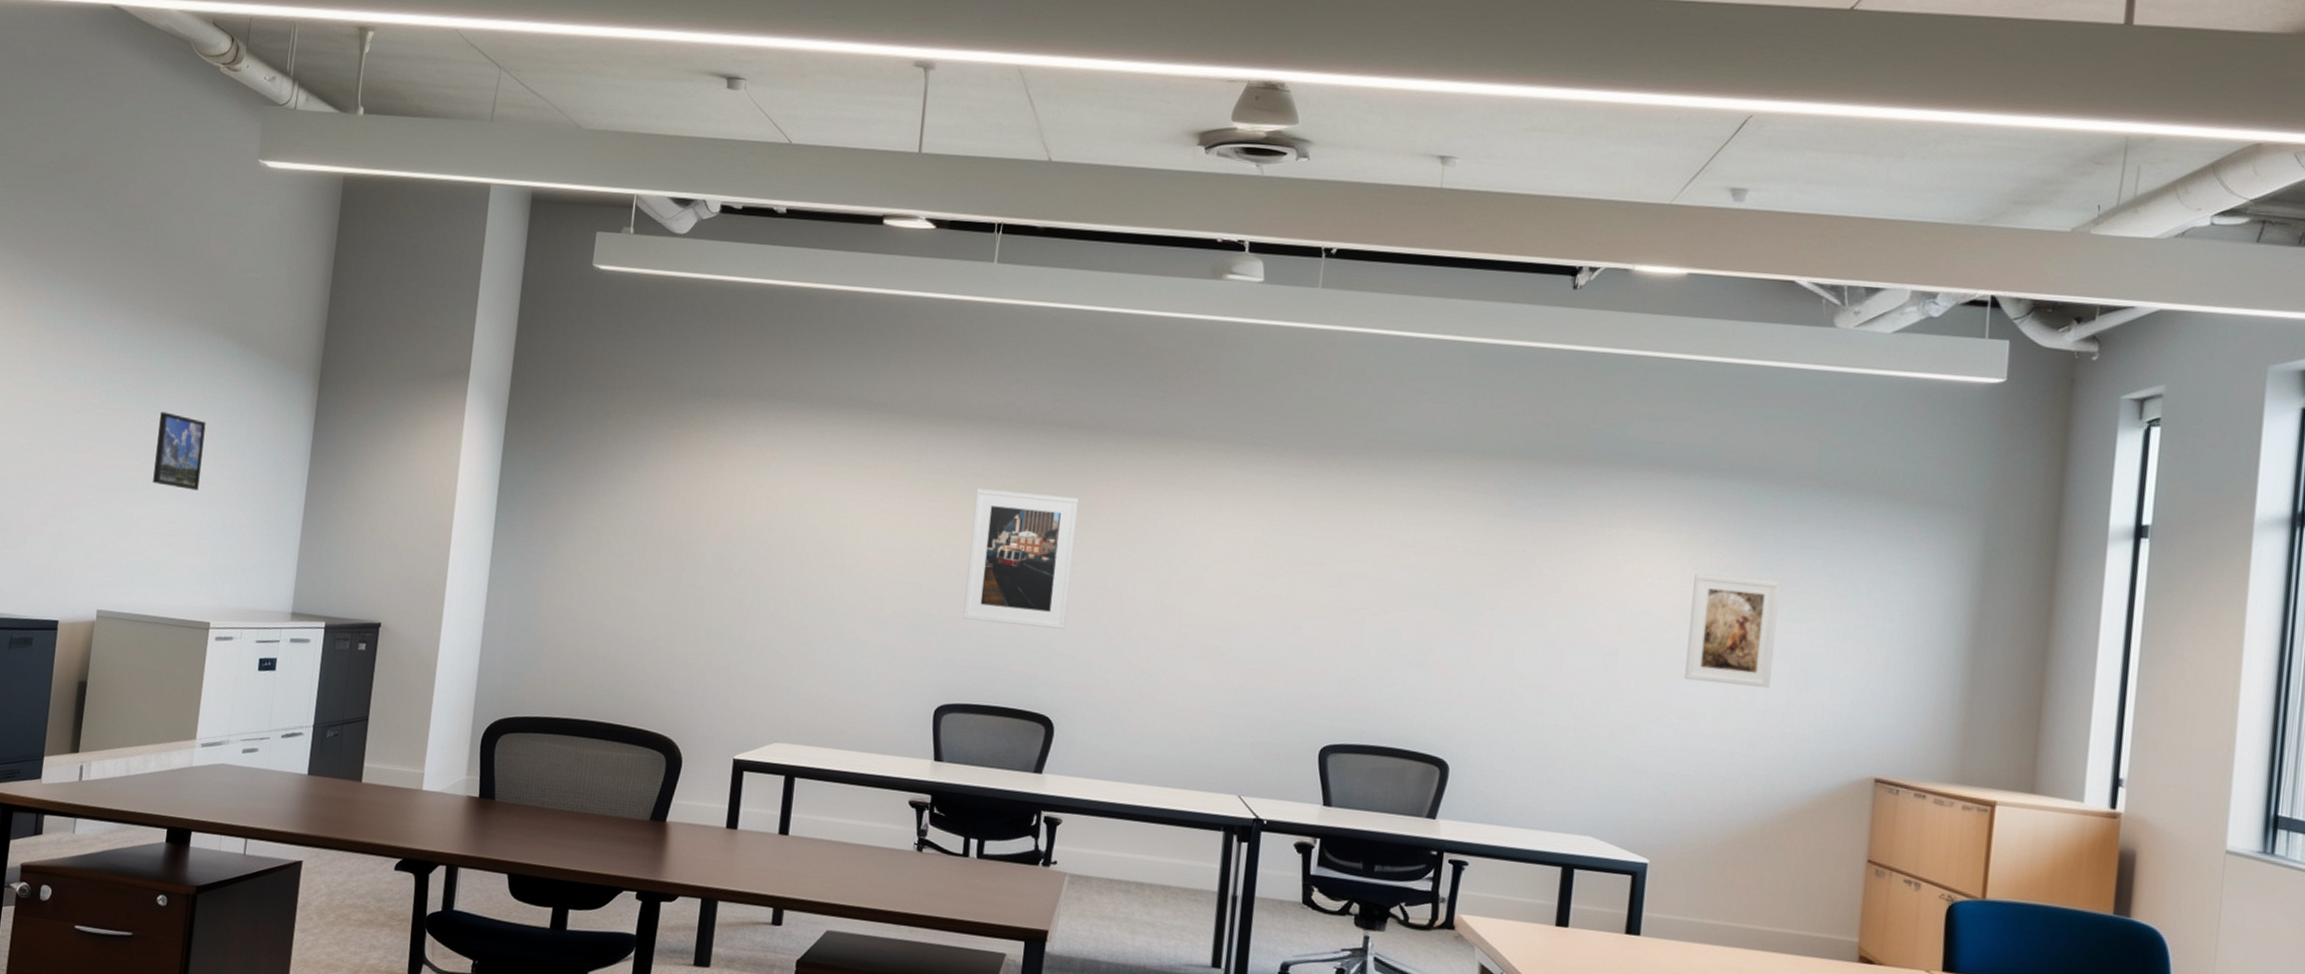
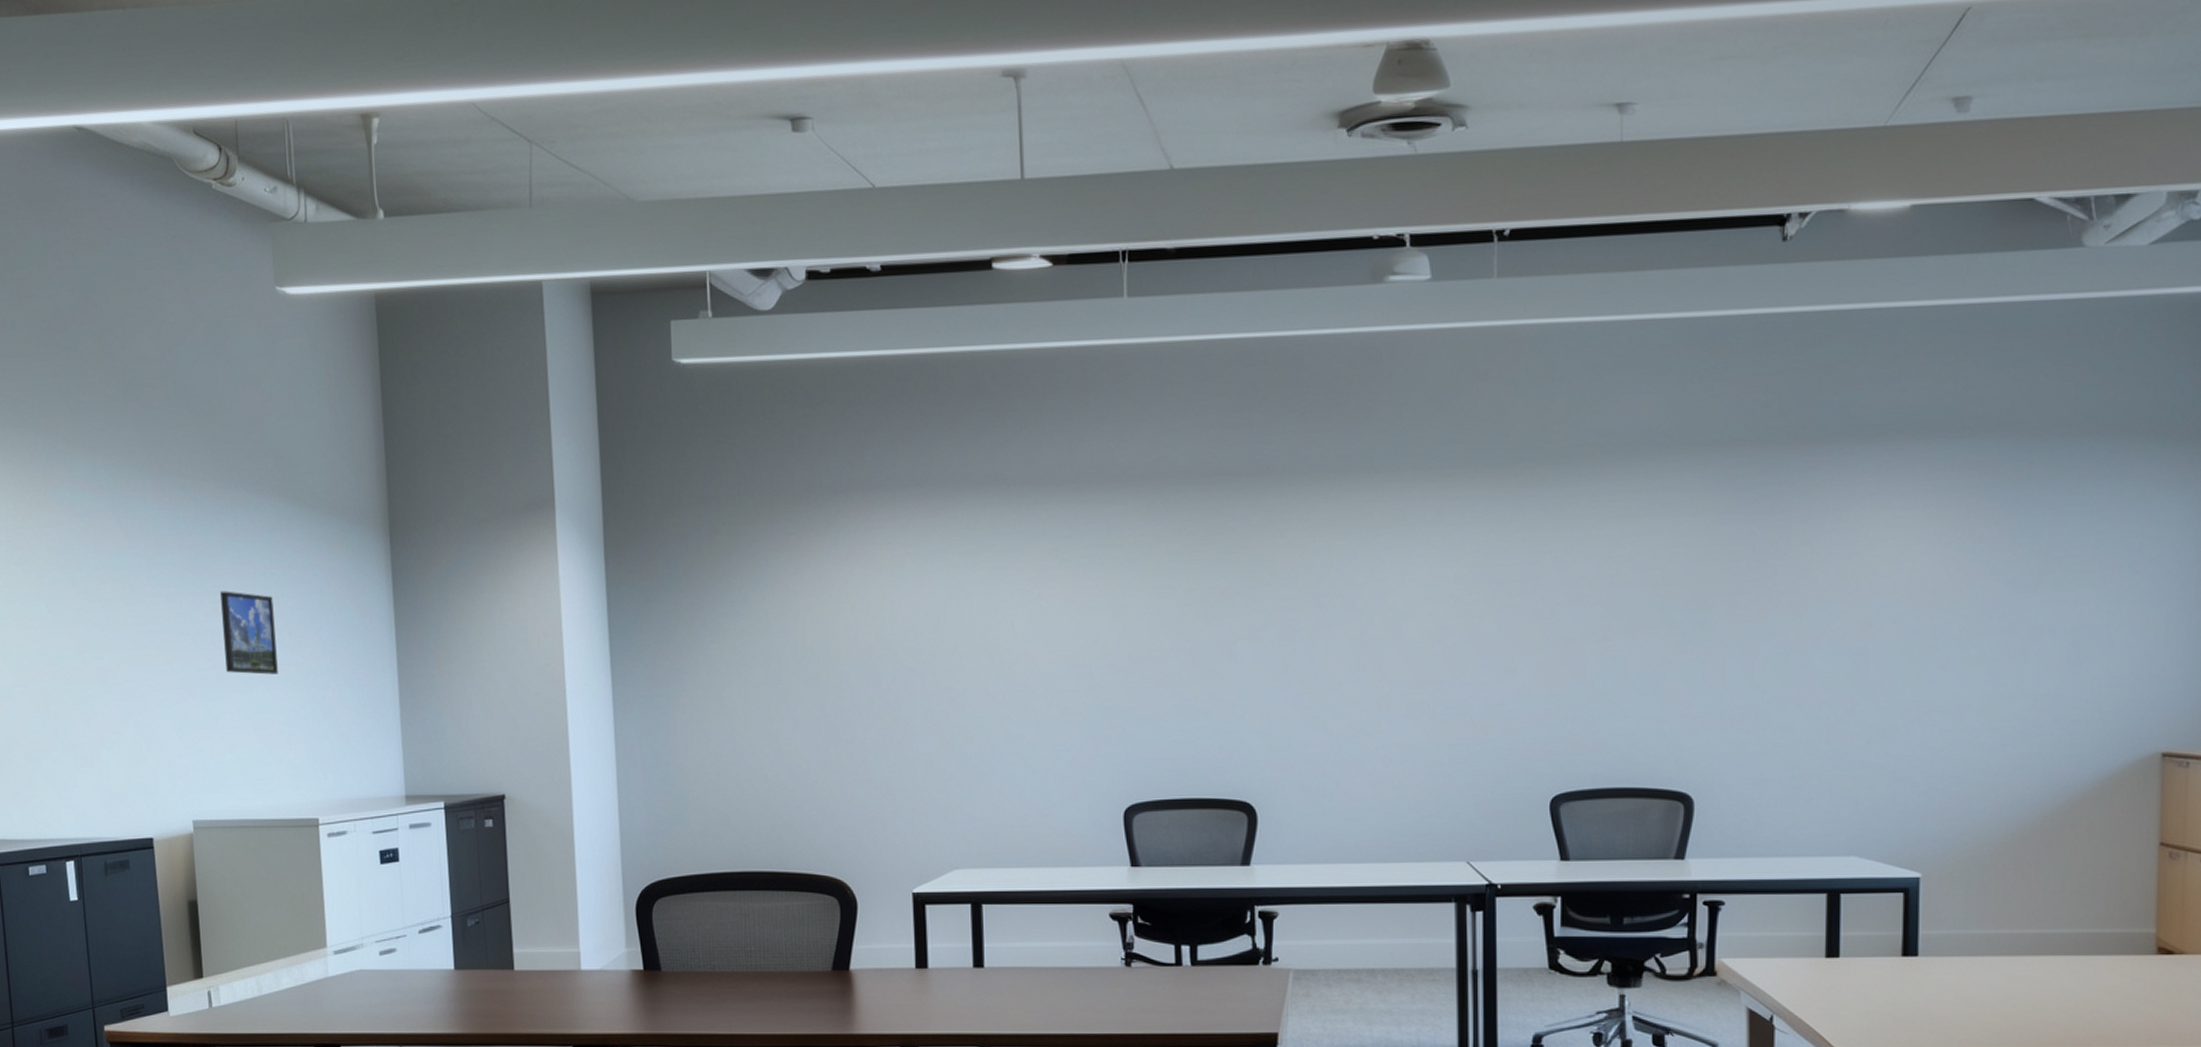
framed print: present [963,489,1079,629] -> none [1138,555,1256,707]
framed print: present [1685,573,1781,688] -> none [1944,547,2043,671]

